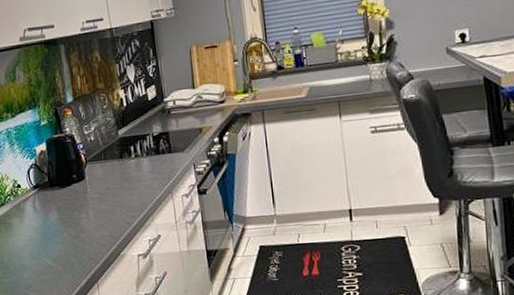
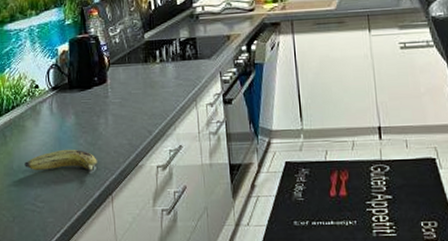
fruit: none [14,242,82,265] -> present [24,149,98,175]

